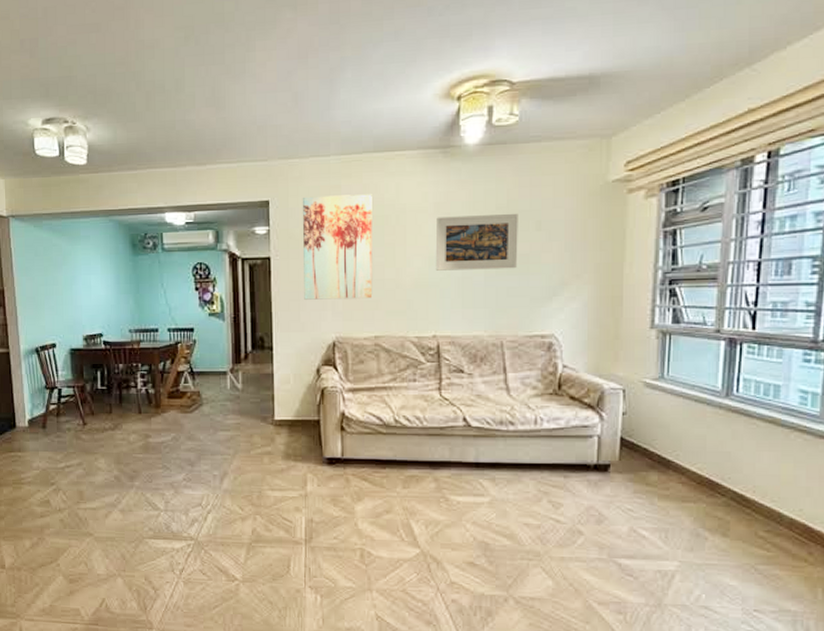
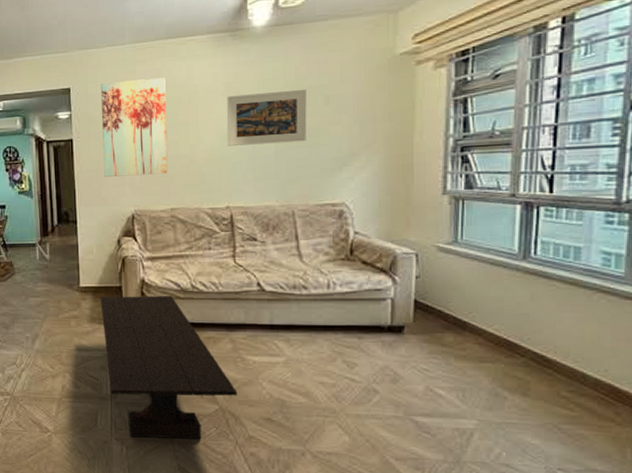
coffee table: none [296,430,440,586] -> present [100,296,238,439]

